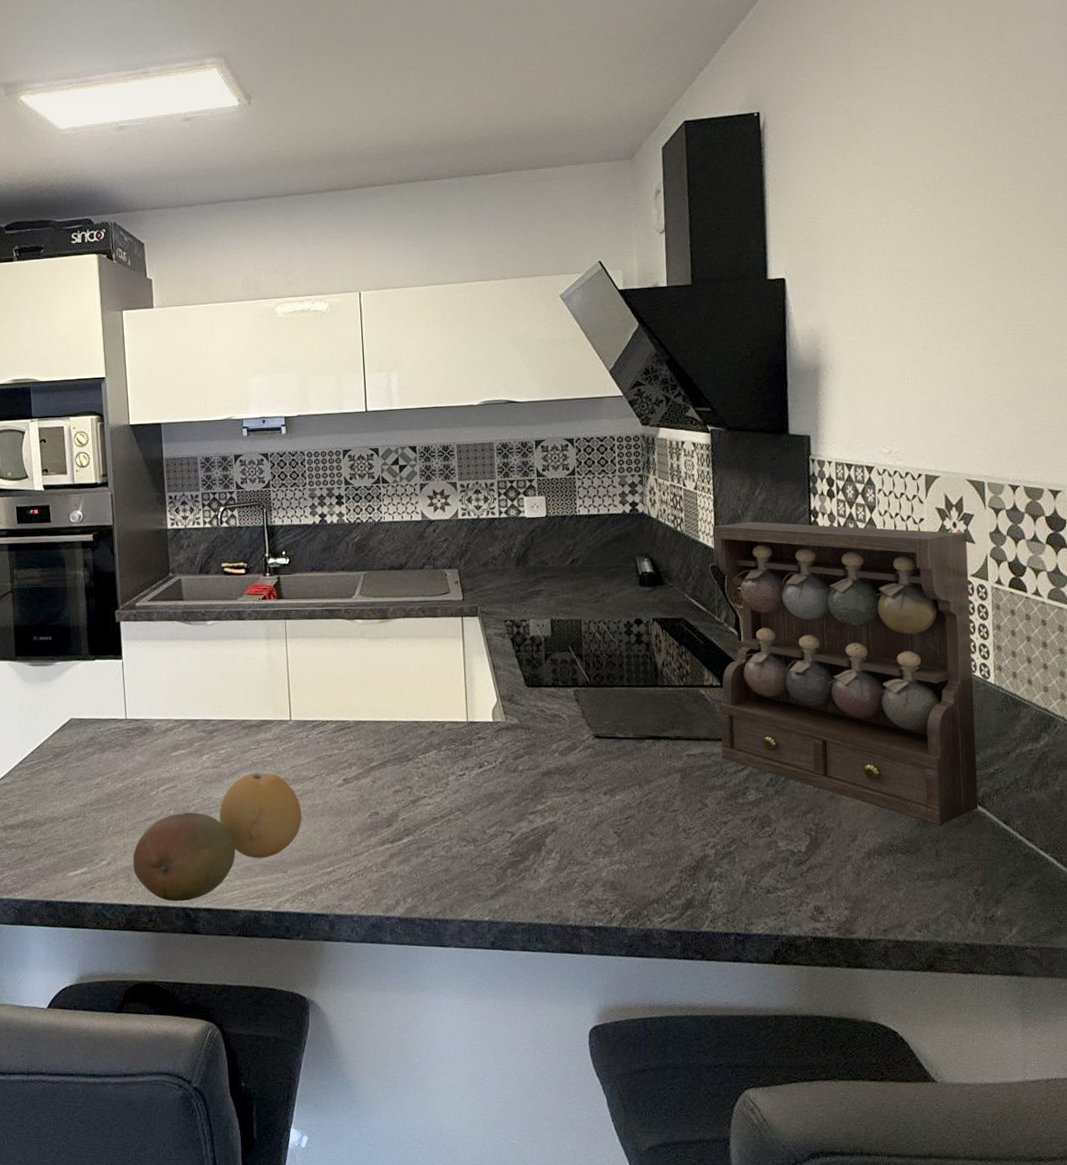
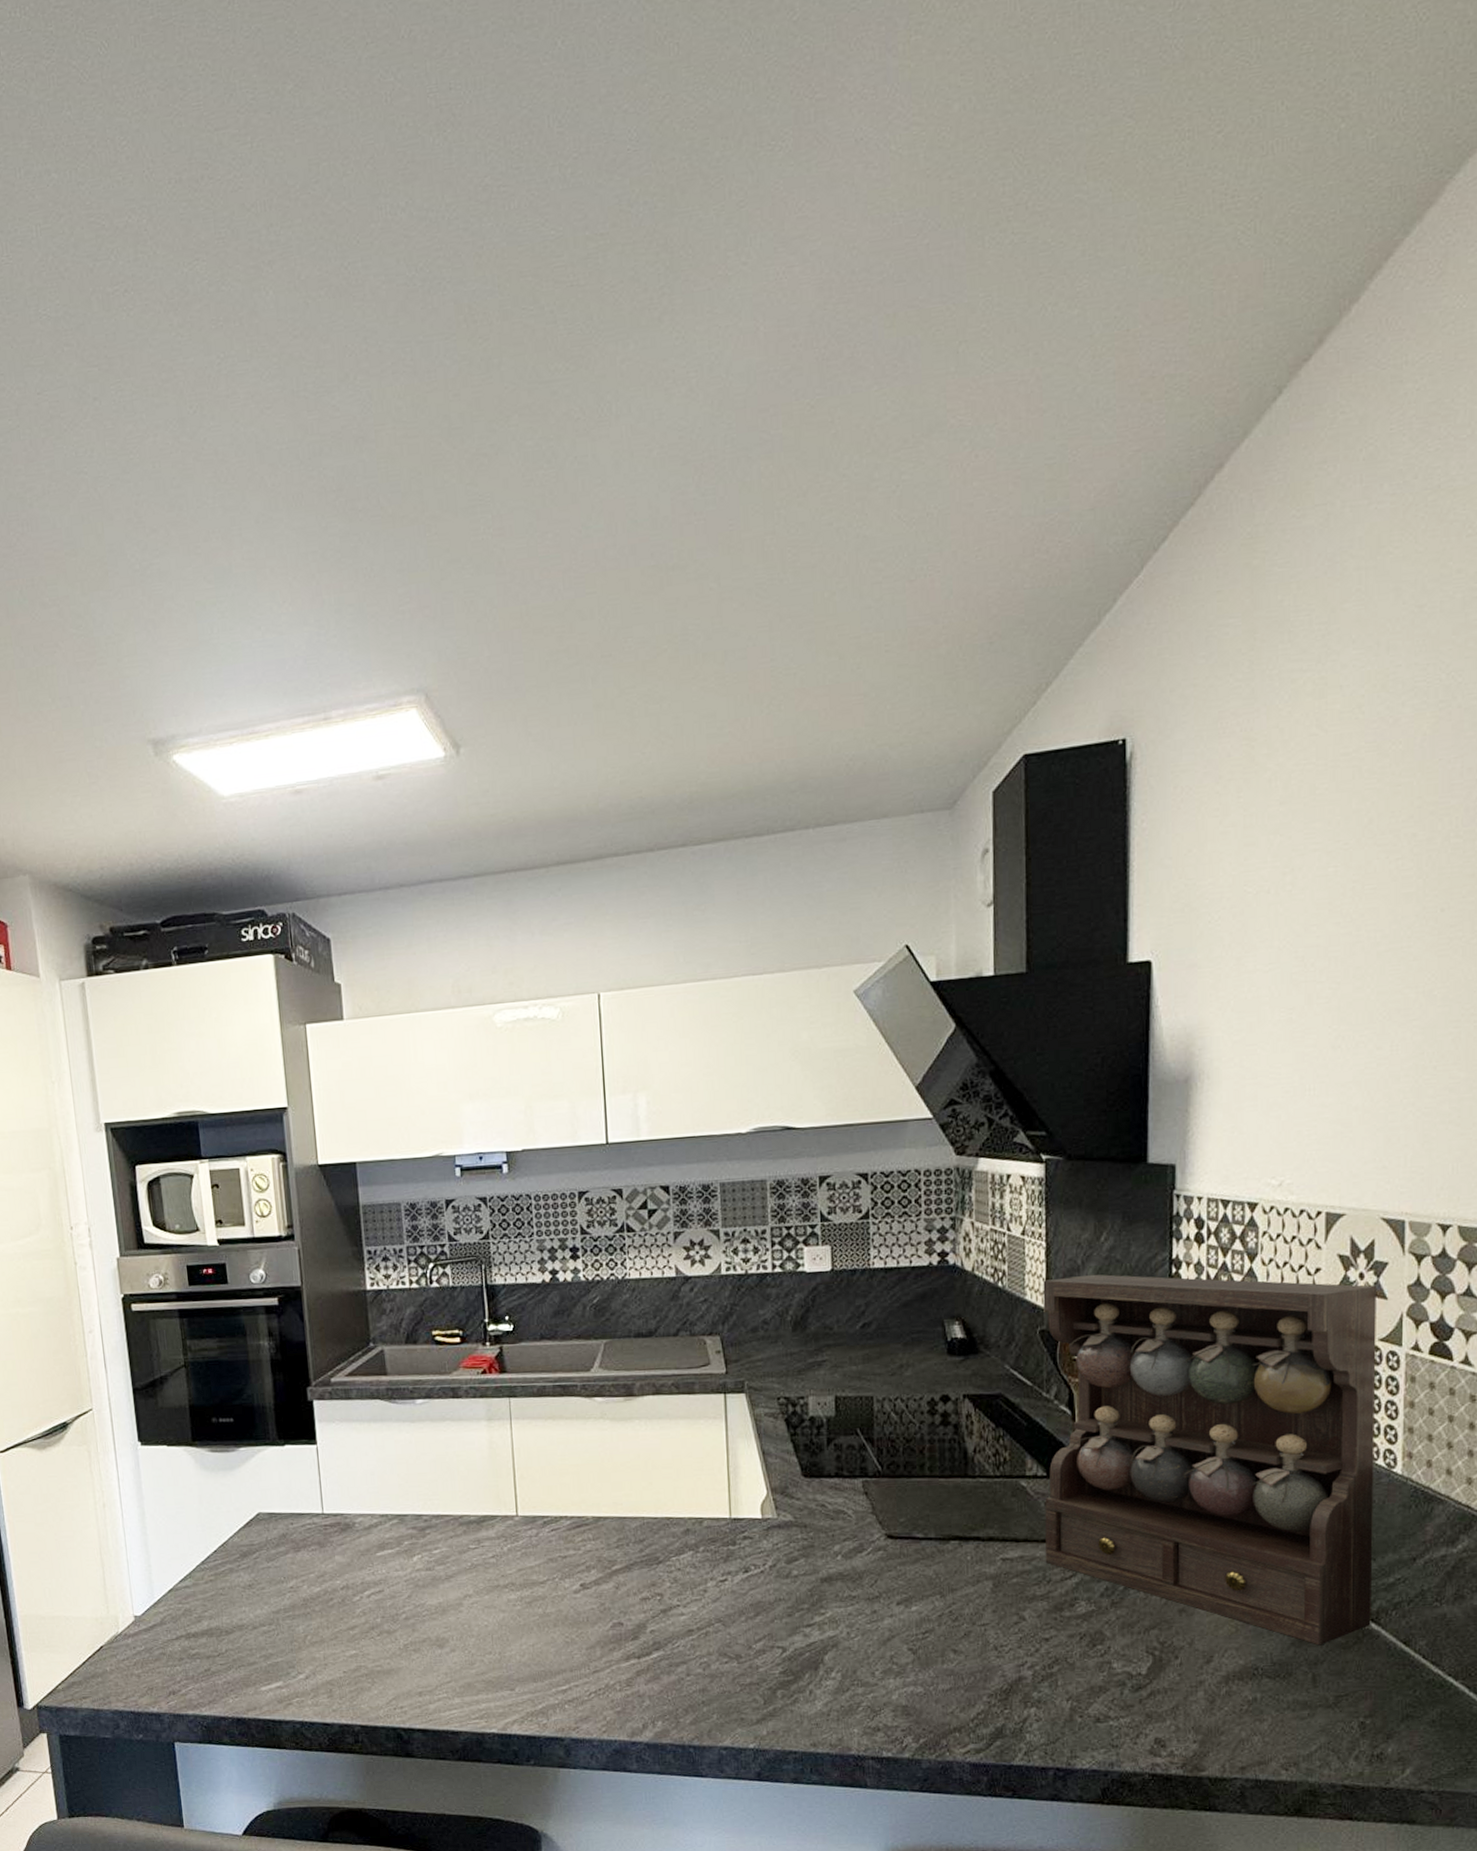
fruit: present [133,812,236,902] -> none [334,1621,454,1721]
fruit: present [219,773,302,859] -> none [434,1576,532,1674]

